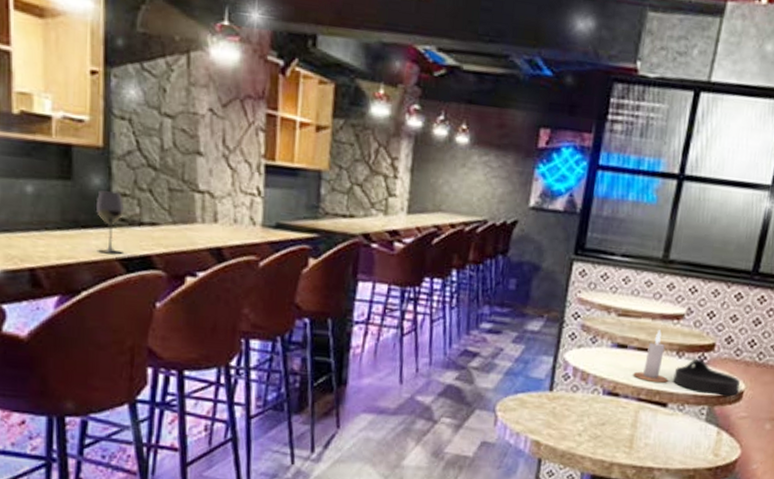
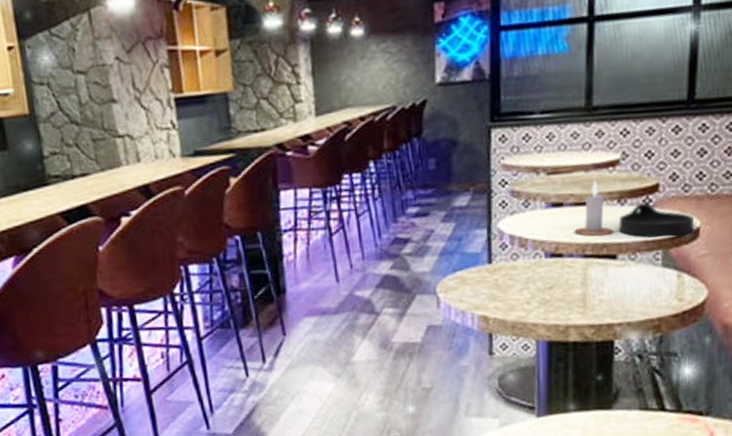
wineglass: present [97,189,124,254] -> none [32,151,63,211]

